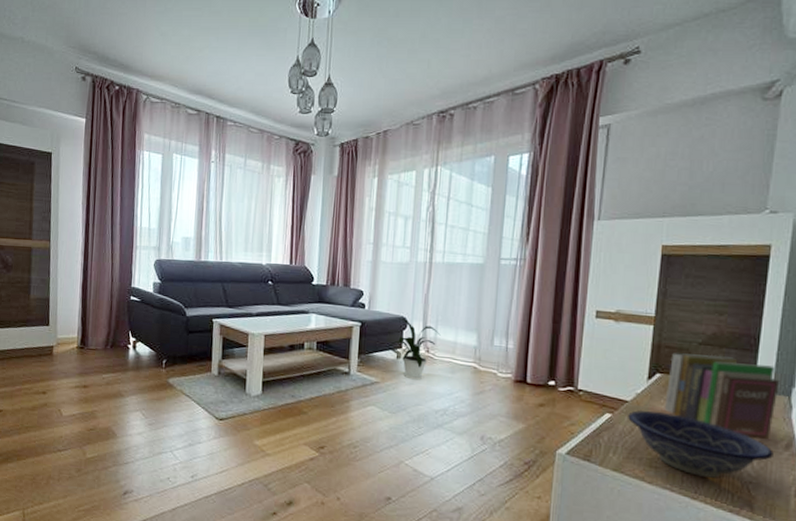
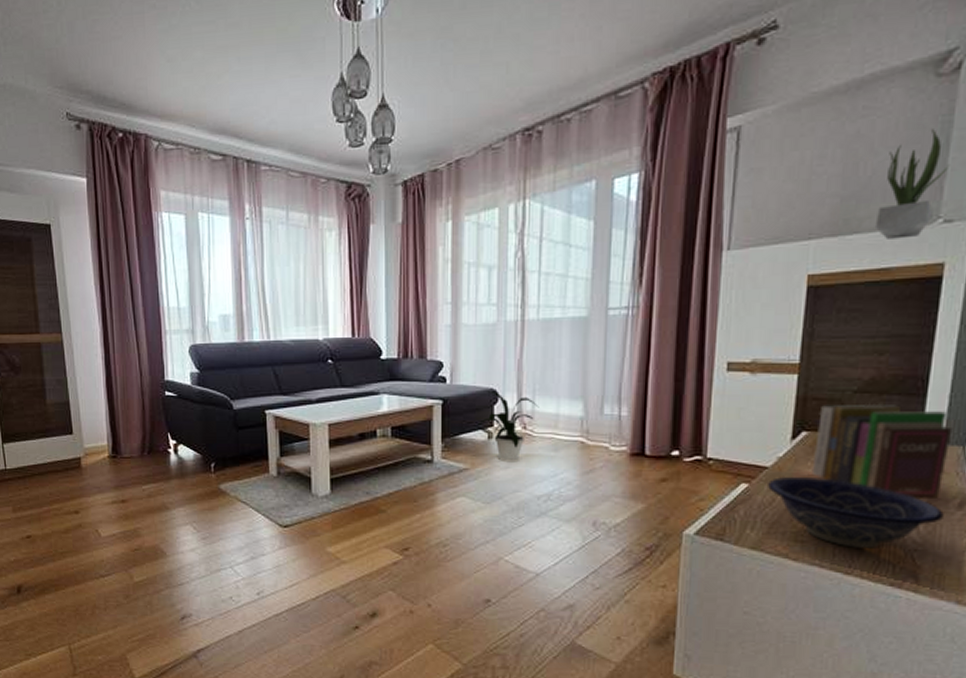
potted plant: none [715,140,775,223] -> present [874,129,951,239]

